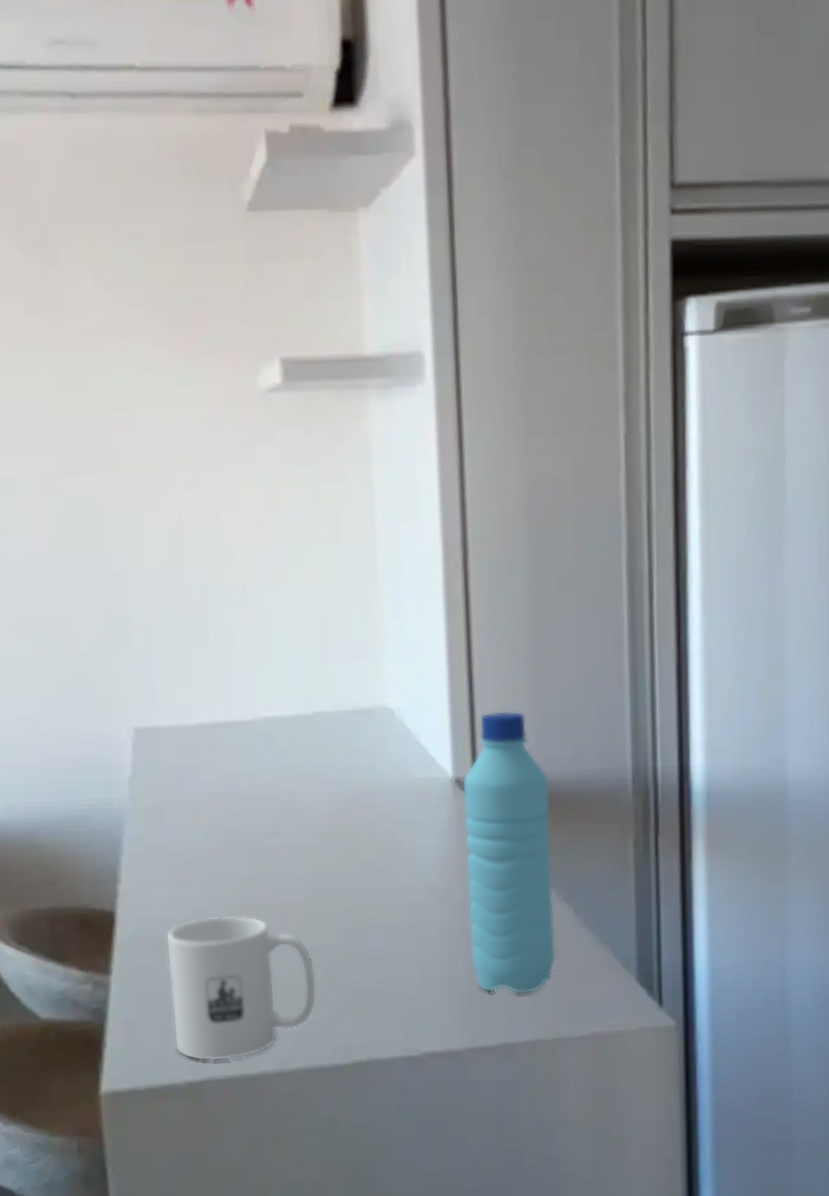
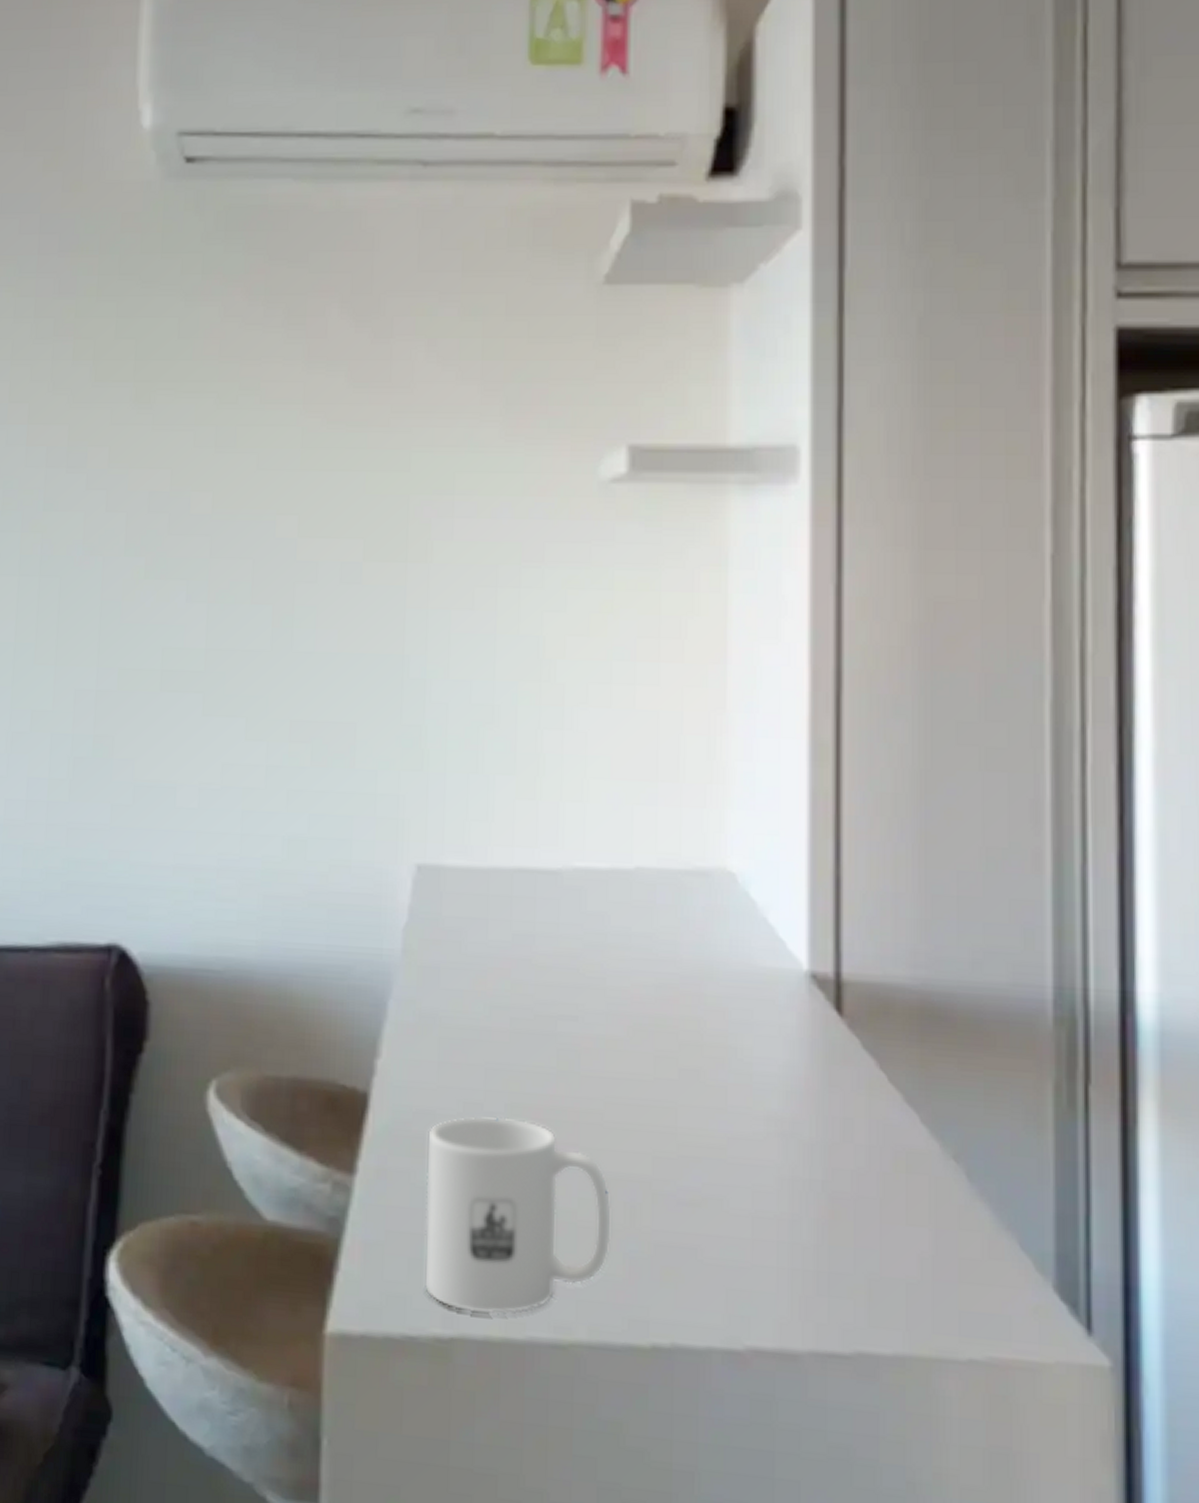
water bottle: present [462,711,556,995] -> none [819,890,938,1286]

